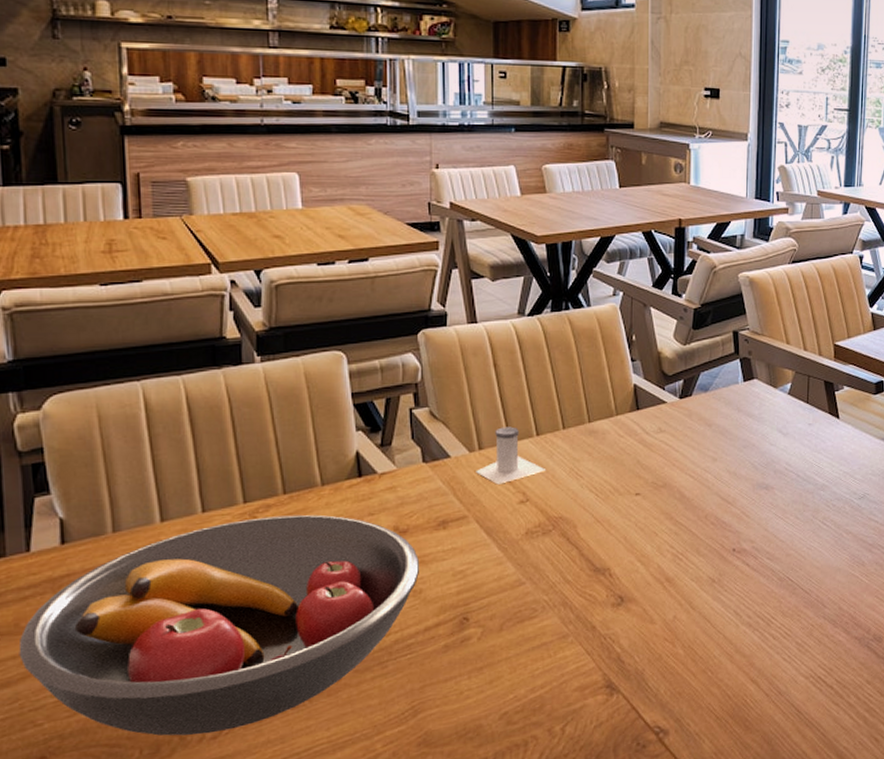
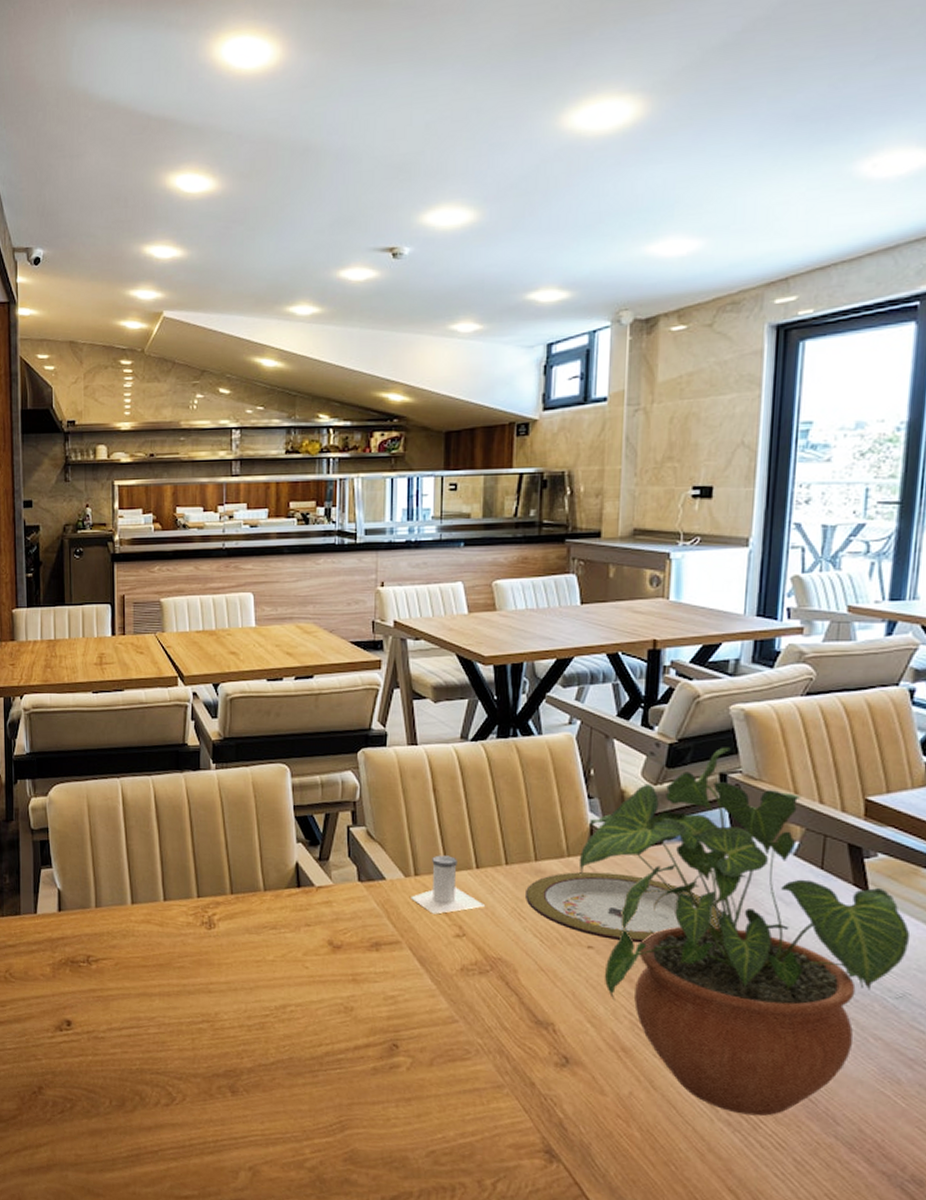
fruit bowl: present [18,514,419,736] -> none [27,912,351,1102]
plate: none [582,425,738,485] -> present [526,871,722,943]
potted plant: none [625,309,867,615] -> present [578,747,911,1117]

